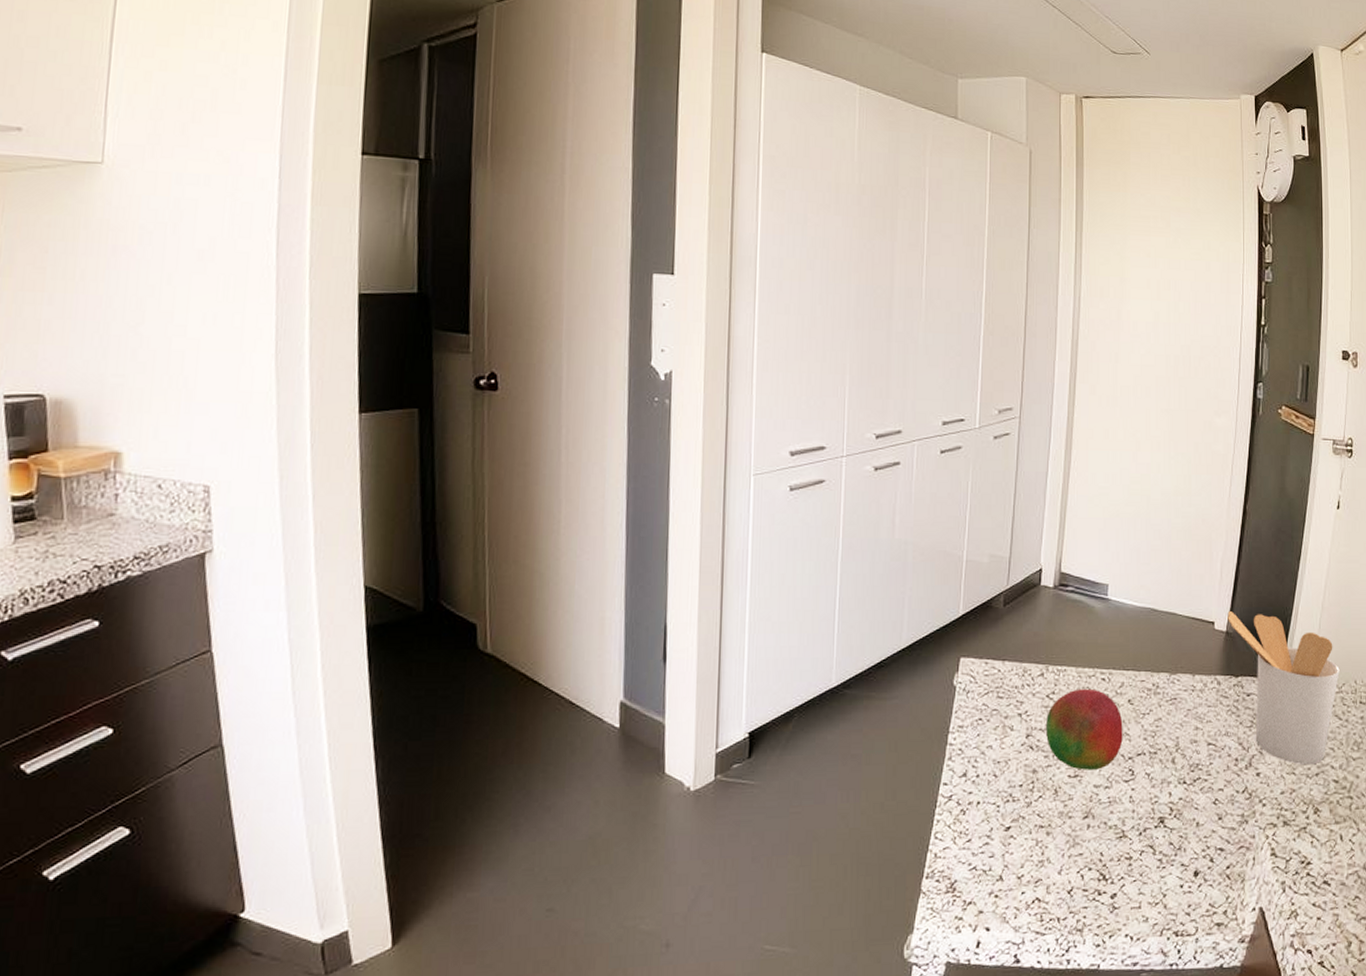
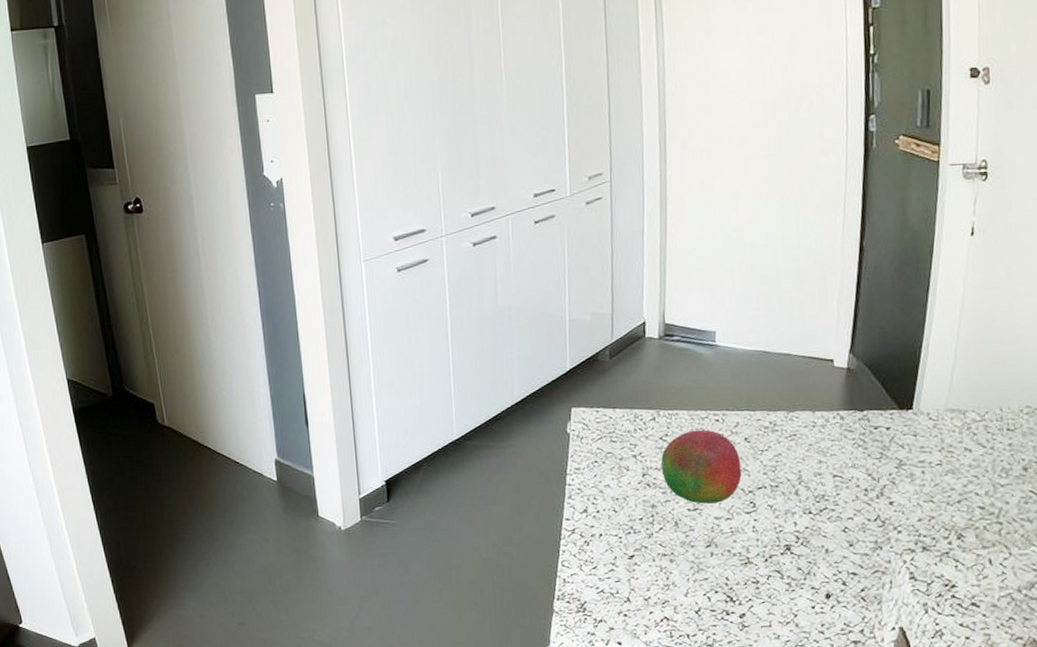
utensil holder: present [1227,611,1340,765] -> none [848,348,981,493]

